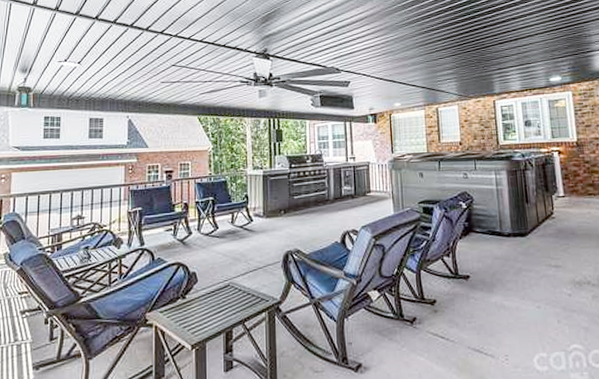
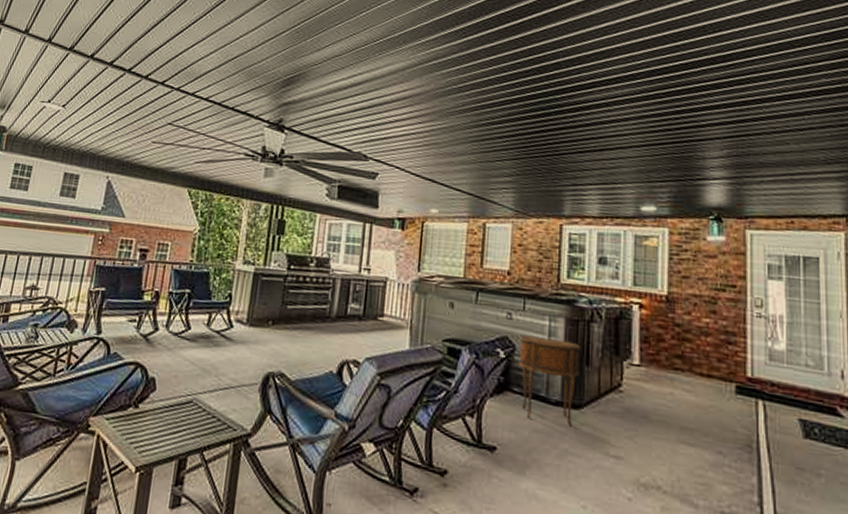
side table: none [475,187,523,251] -> present [518,336,581,427]

